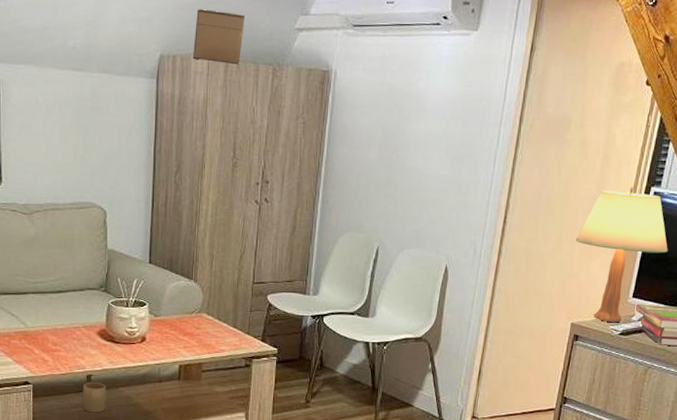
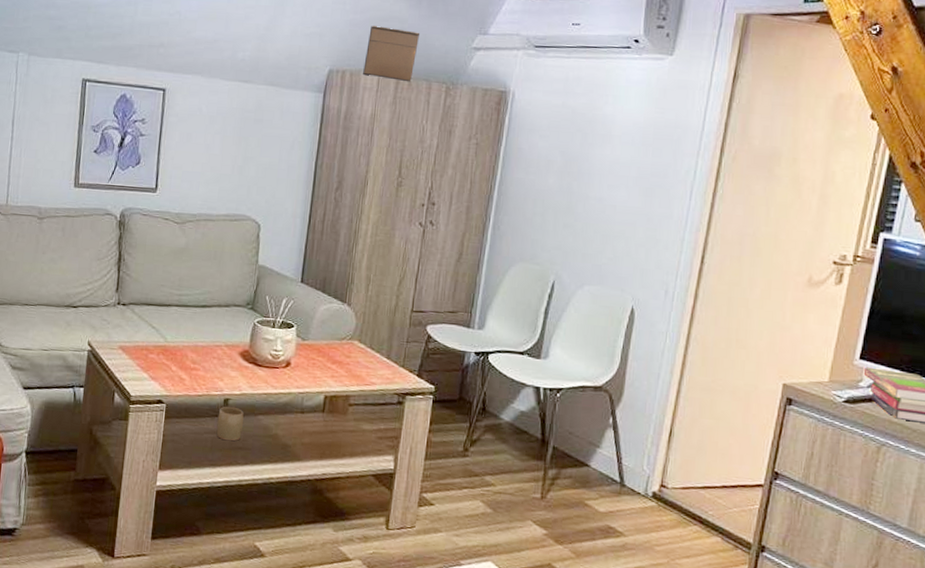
table lamp: present [576,186,669,323] -> none [788,231,904,388]

